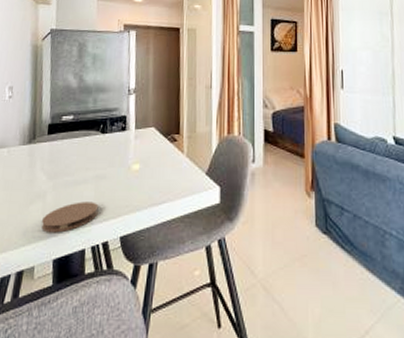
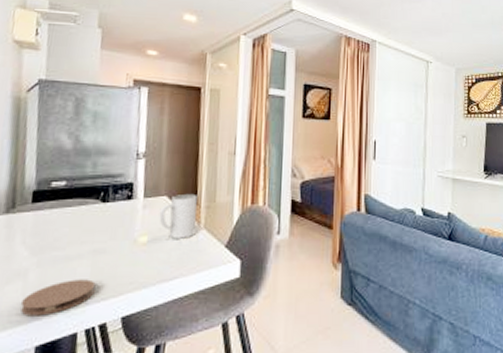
mug: none [148,125,180,166] -> present [159,193,197,239]

